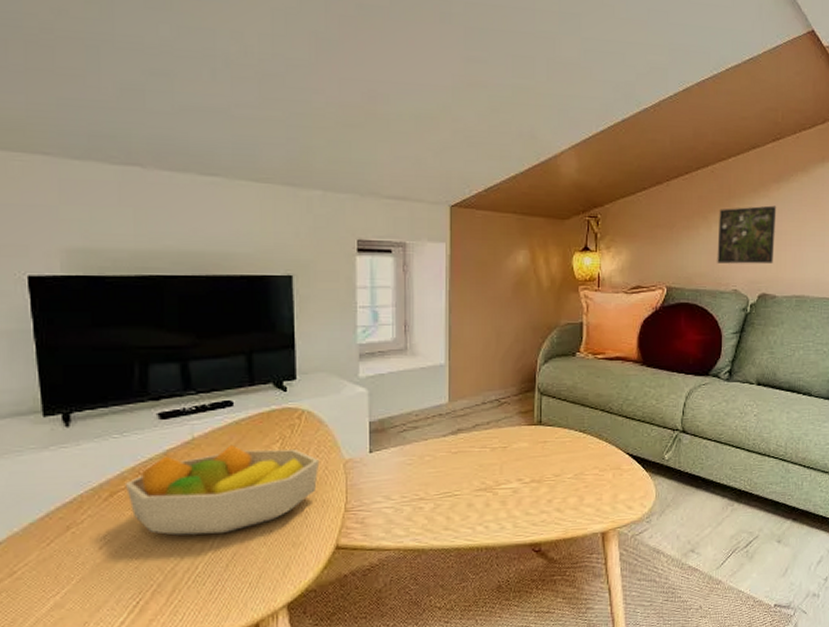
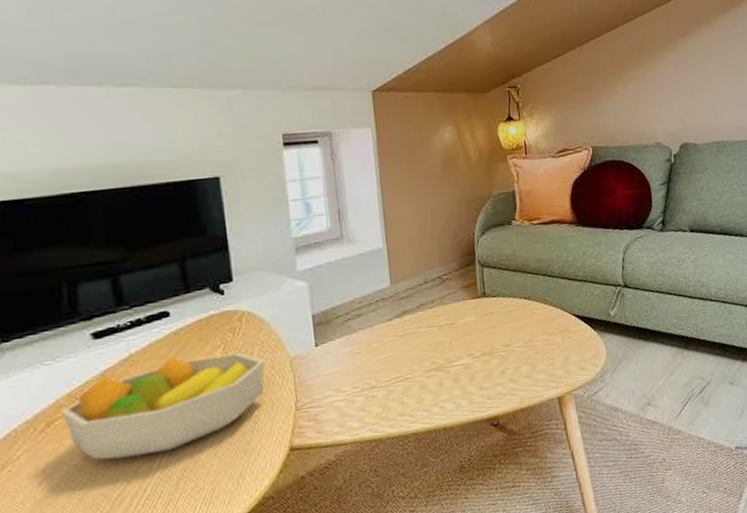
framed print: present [717,205,777,264] -> none [633,58,690,119]

